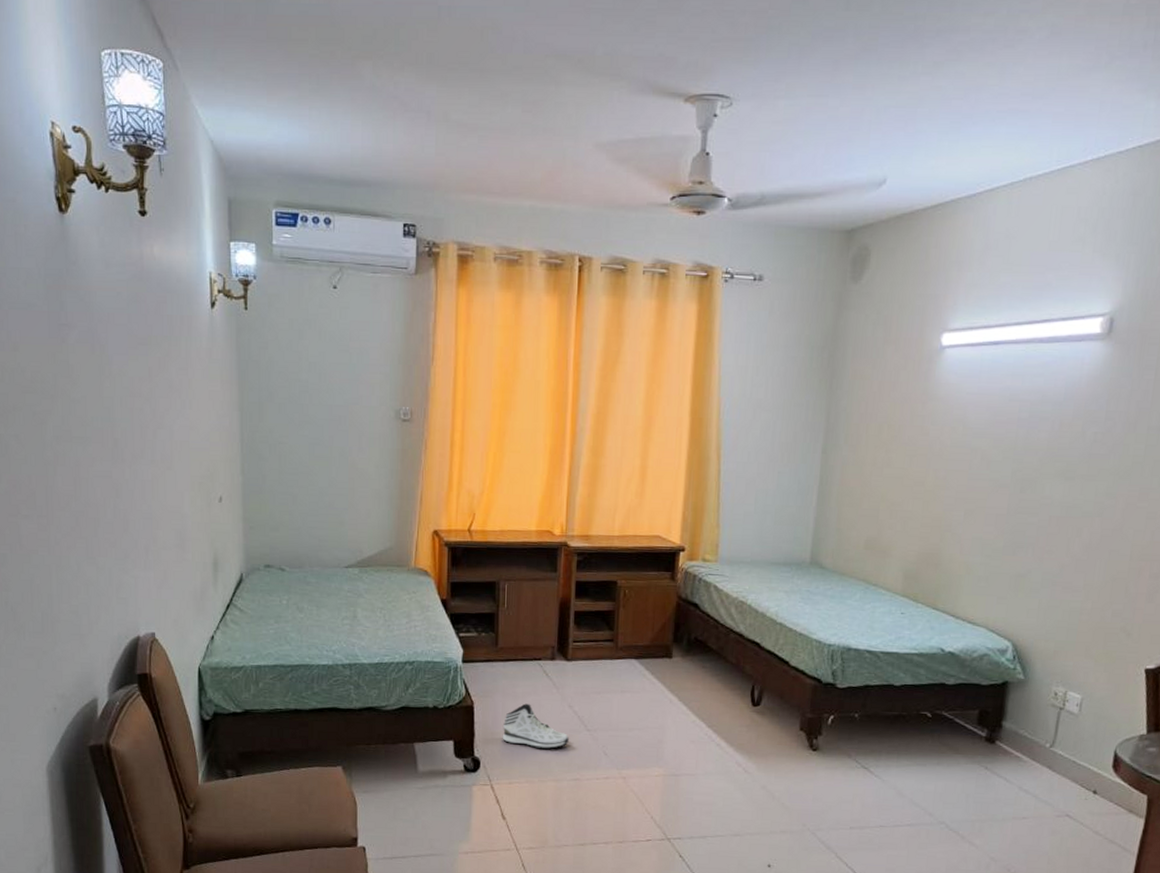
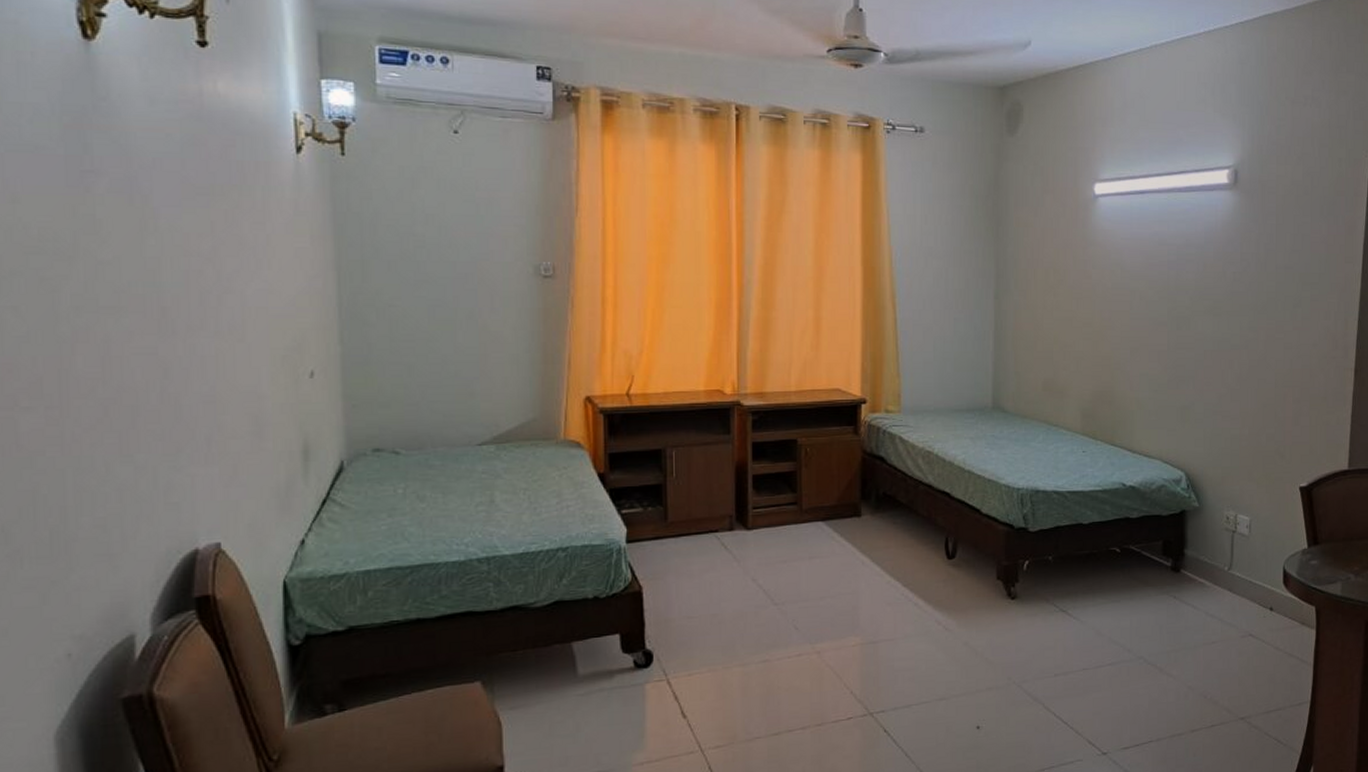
sneaker: present [502,703,569,750] -> none [677,582,755,632]

